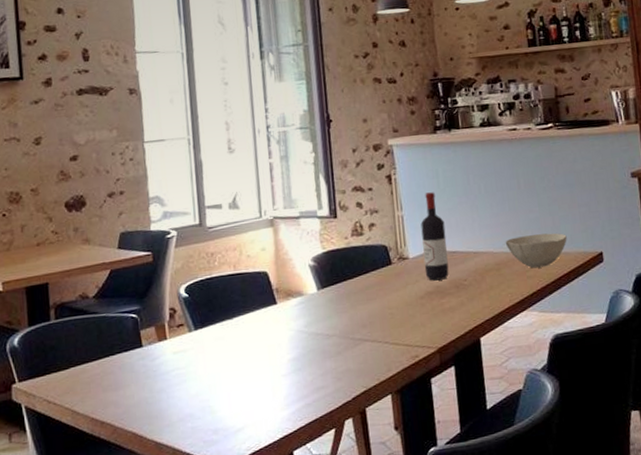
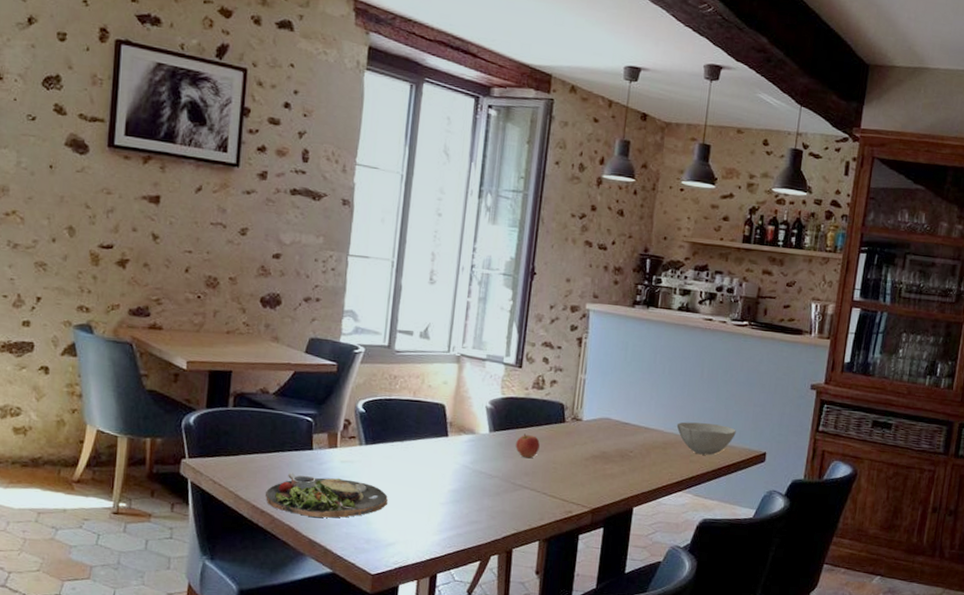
dinner plate: none [103,370,228,419] -> present [266,472,388,518]
apple: none [346,284,371,310] -> present [515,433,540,459]
wine bottle: present [420,192,449,281] -> none [594,362,624,447]

